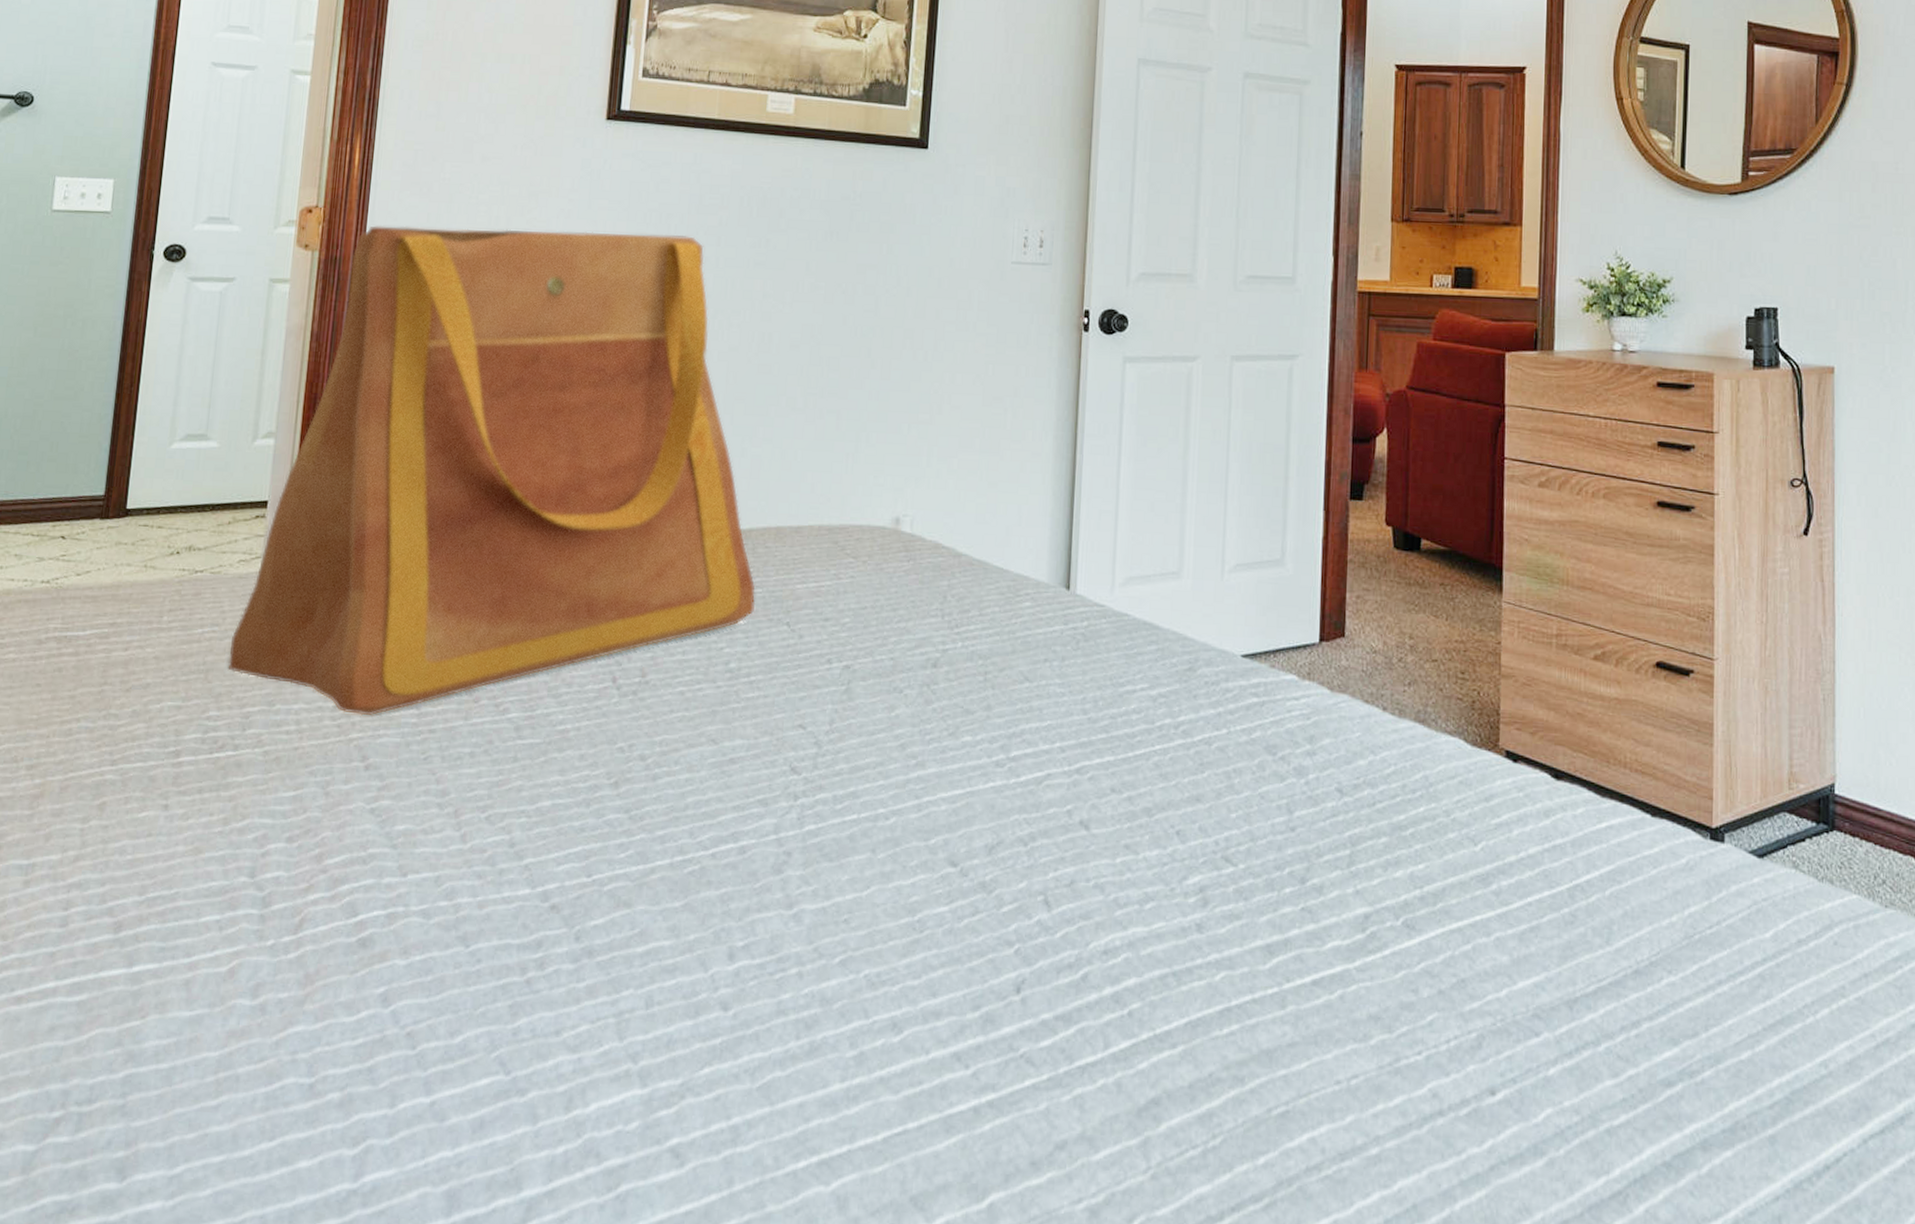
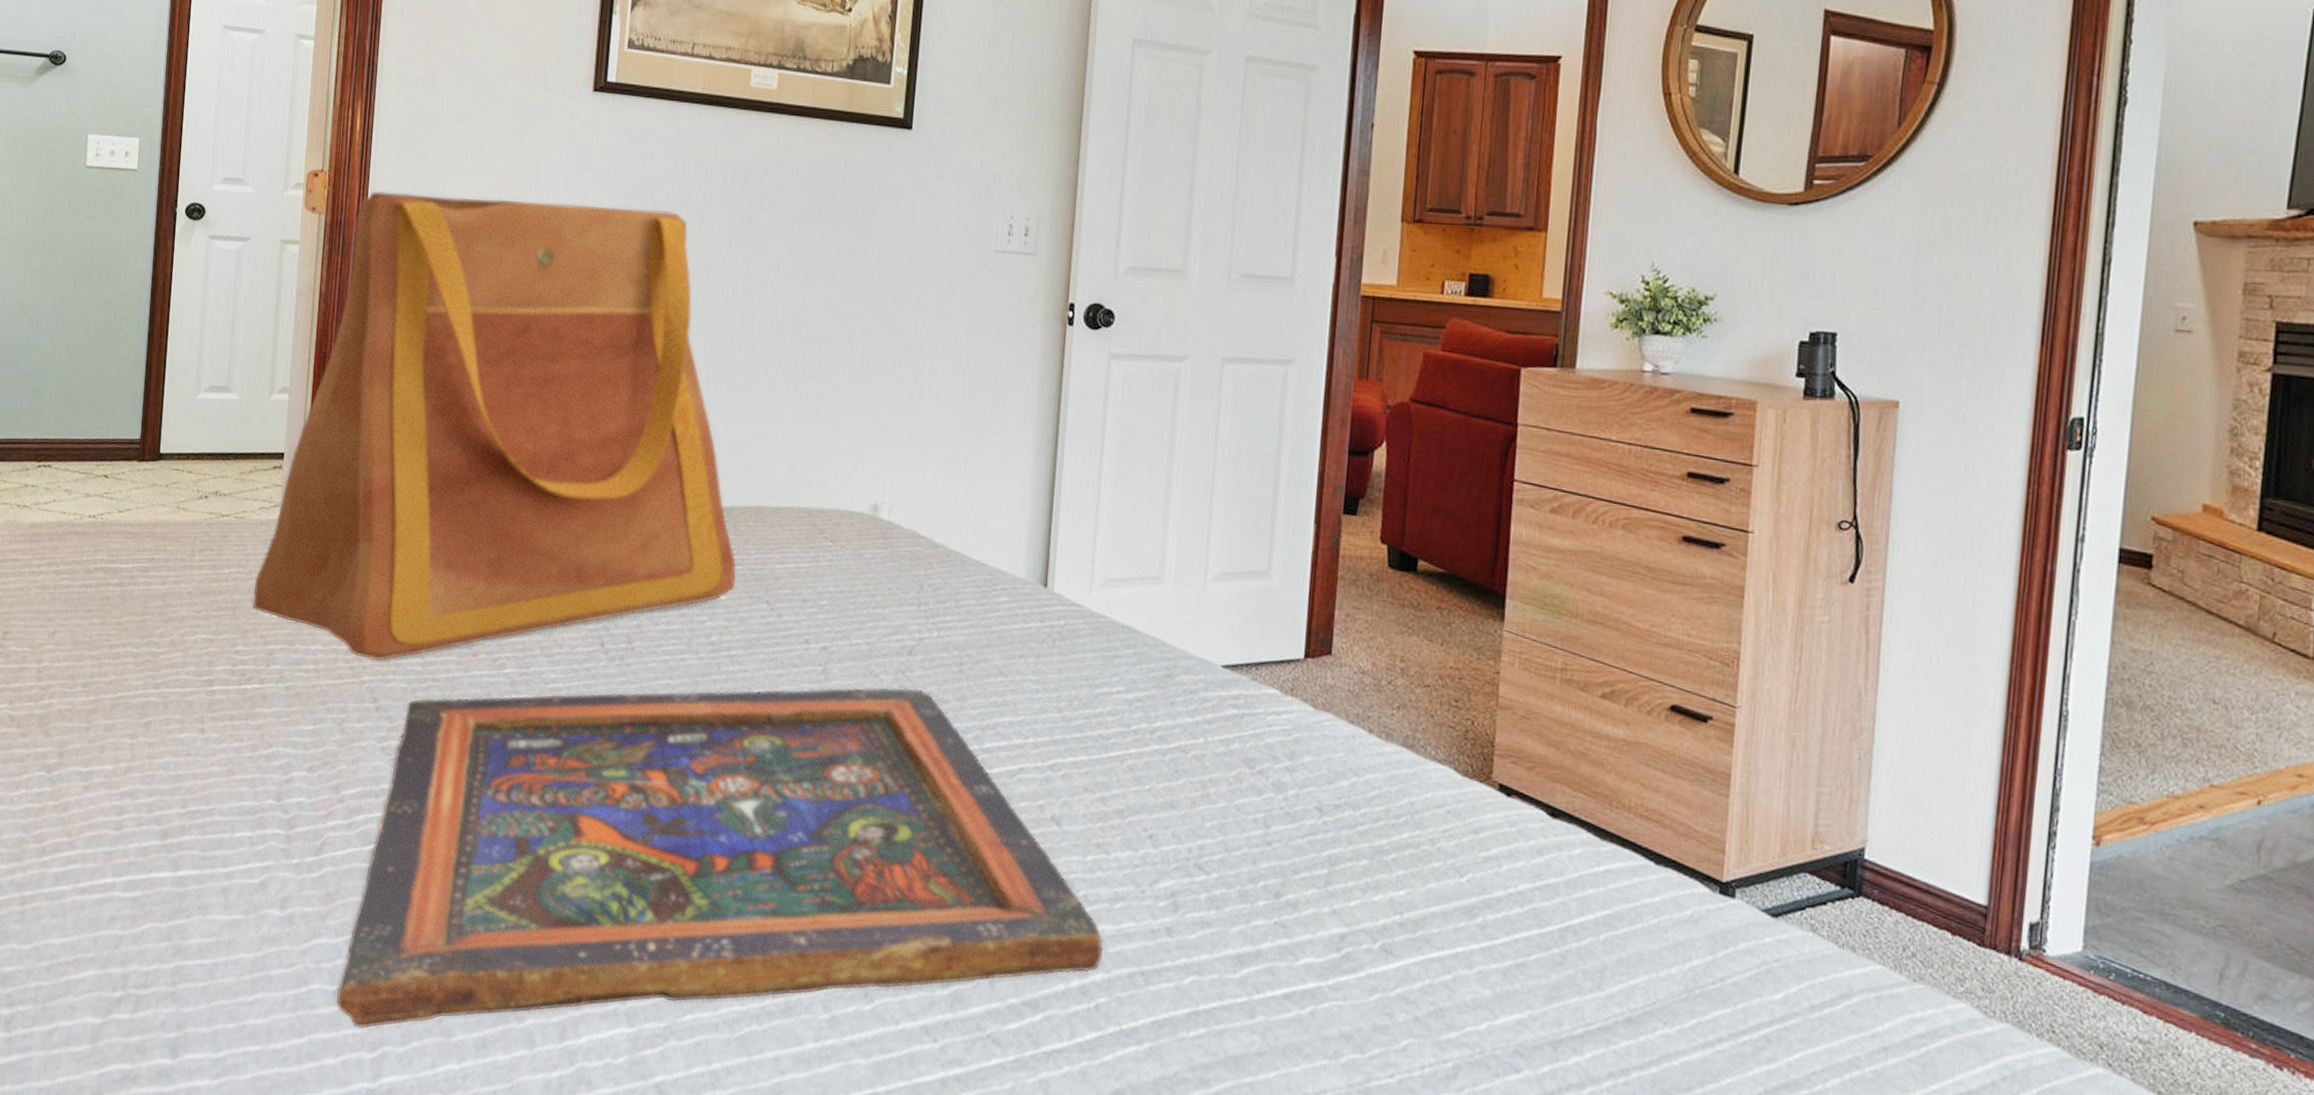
painted panel: none [314,700,1135,1123] -> present [336,687,1104,1029]

